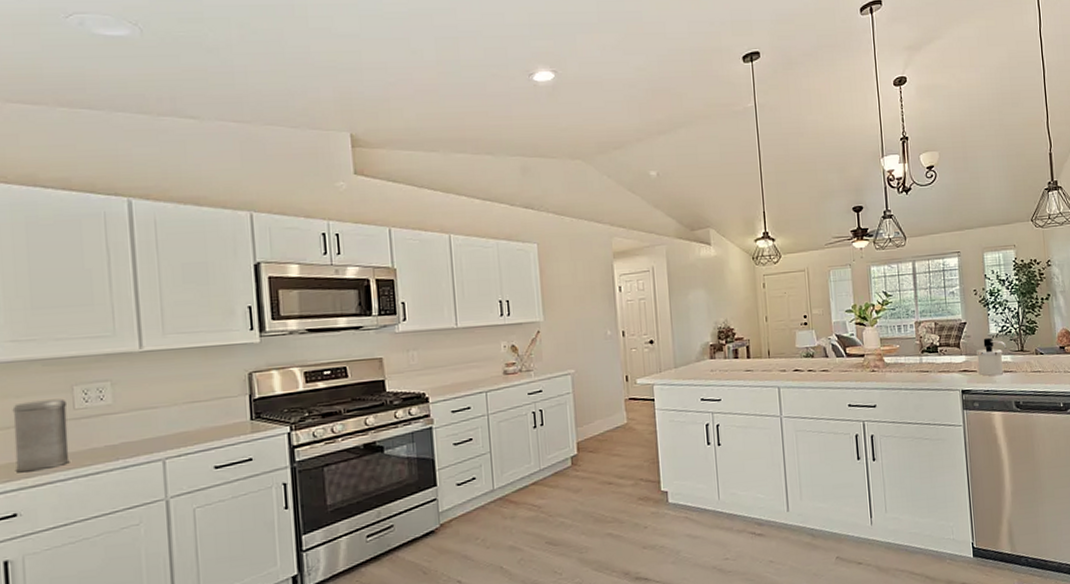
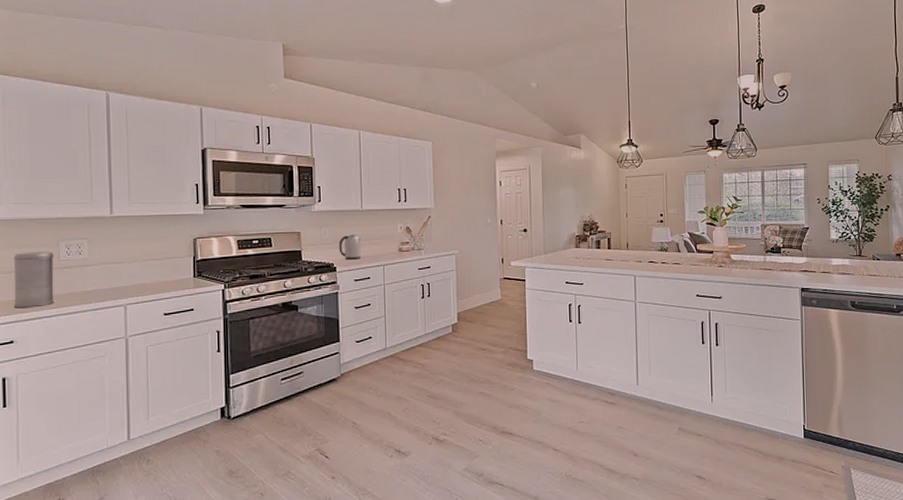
kettle: none [430,358,459,388] -> present [338,235,362,260]
soap dispenser: present [975,337,1007,376] -> none [816,242,846,277]

